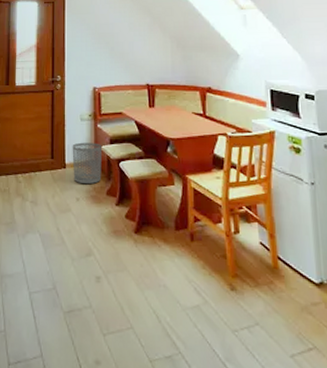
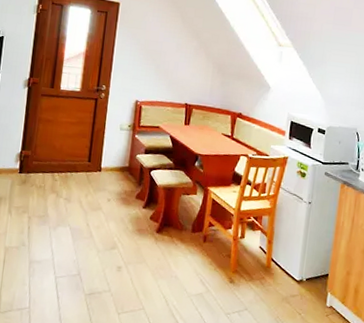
waste bin: present [72,142,103,184] -> none [107,149,138,188]

